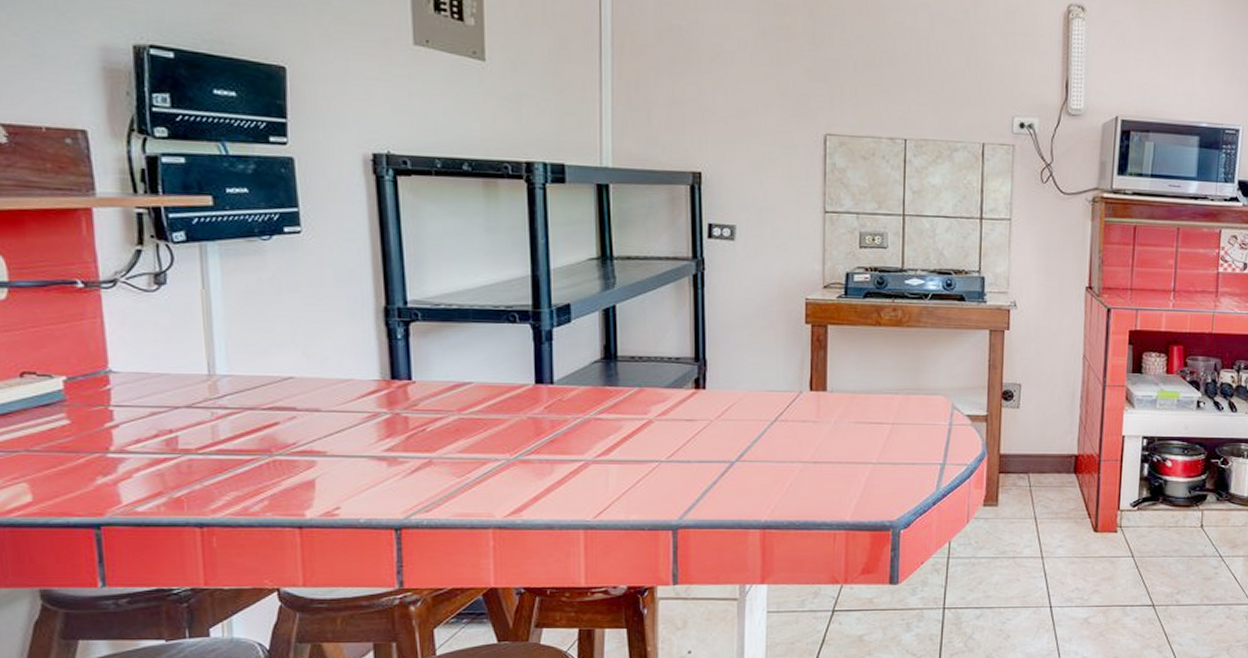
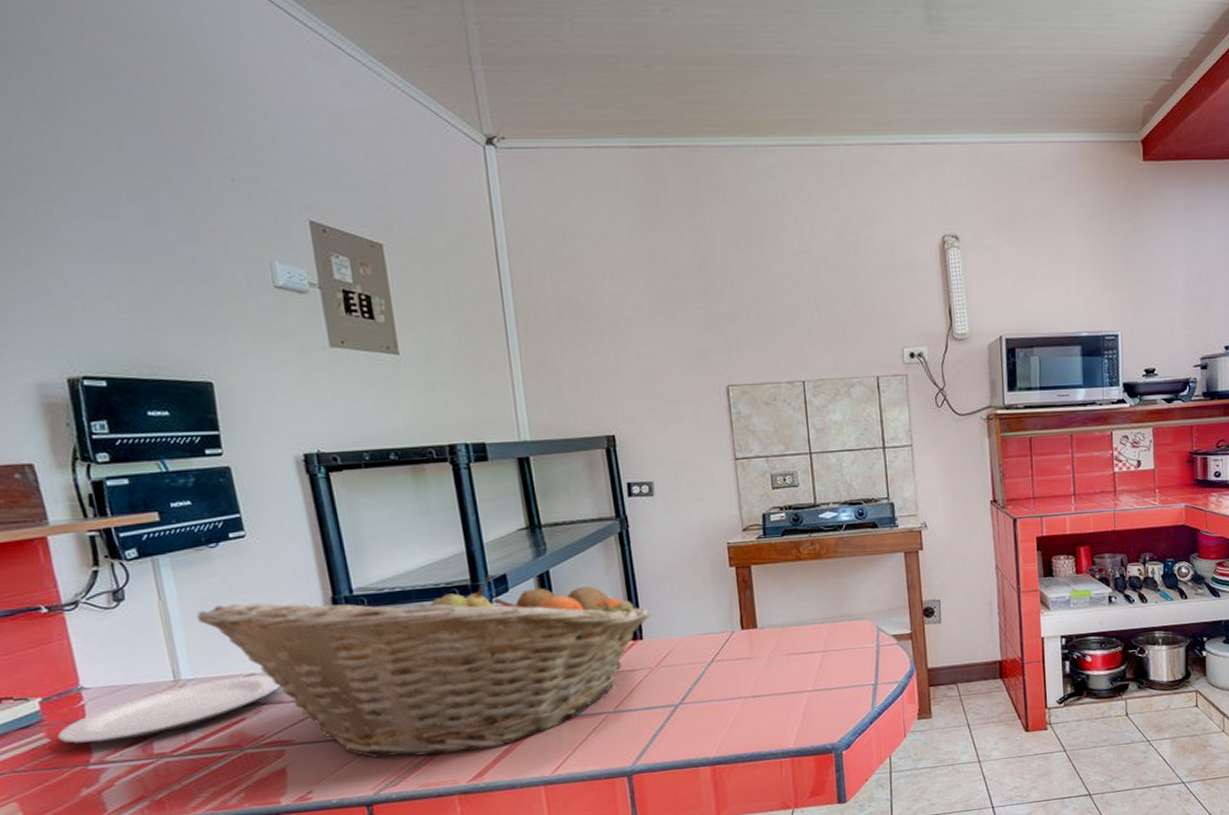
plate: none [77,378,320,431] -> present [56,674,281,745]
fruit basket: none [239,301,717,485] -> present [196,573,651,759]

